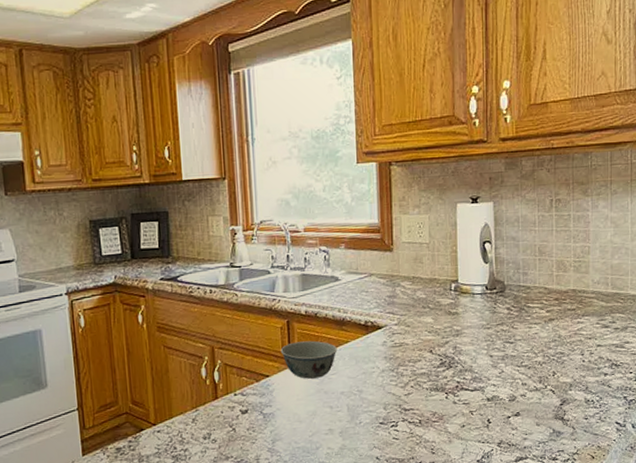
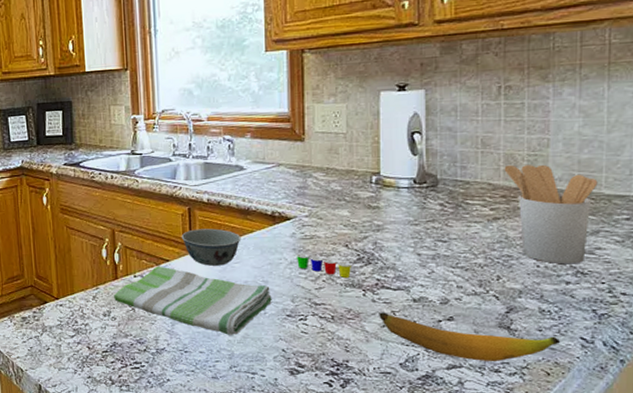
dish towel: none [214,382,366,448] -> present [114,266,272,335]
cup: none [387,361,436,382] -> present [296,253,352,278]
banana: none [459,413,602,451] -> present [379,312,561,362]
utensil holder: none [556,269,625,358] -> present [504,164,598,265]

